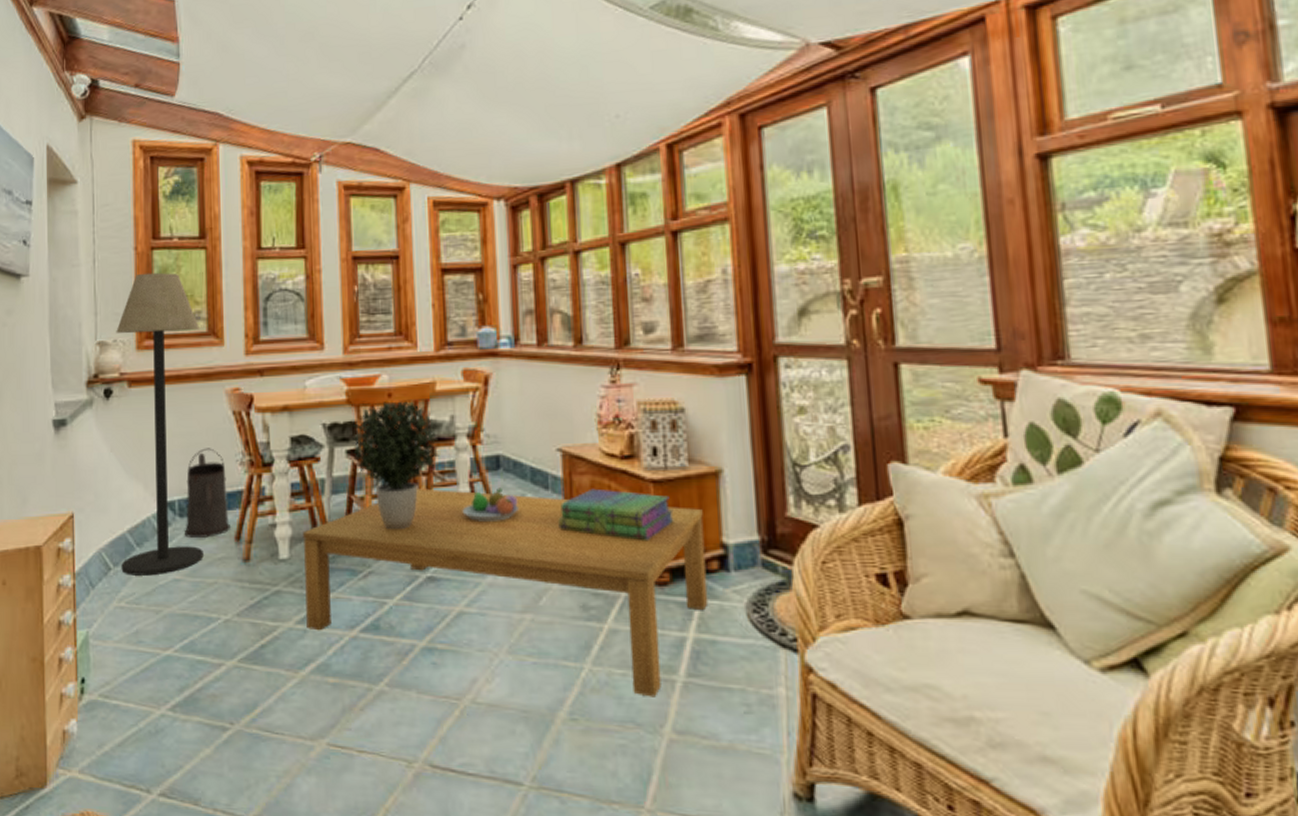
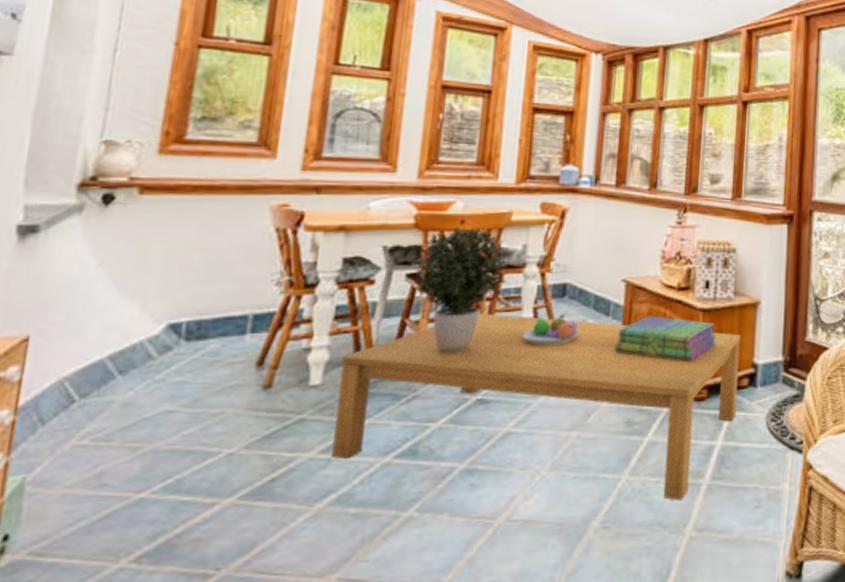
floor lamp: present [116,272,204,576] -> none [90,71,248,408]
watering can: present [185,448,230,538] -> none [189,266,256,364]

